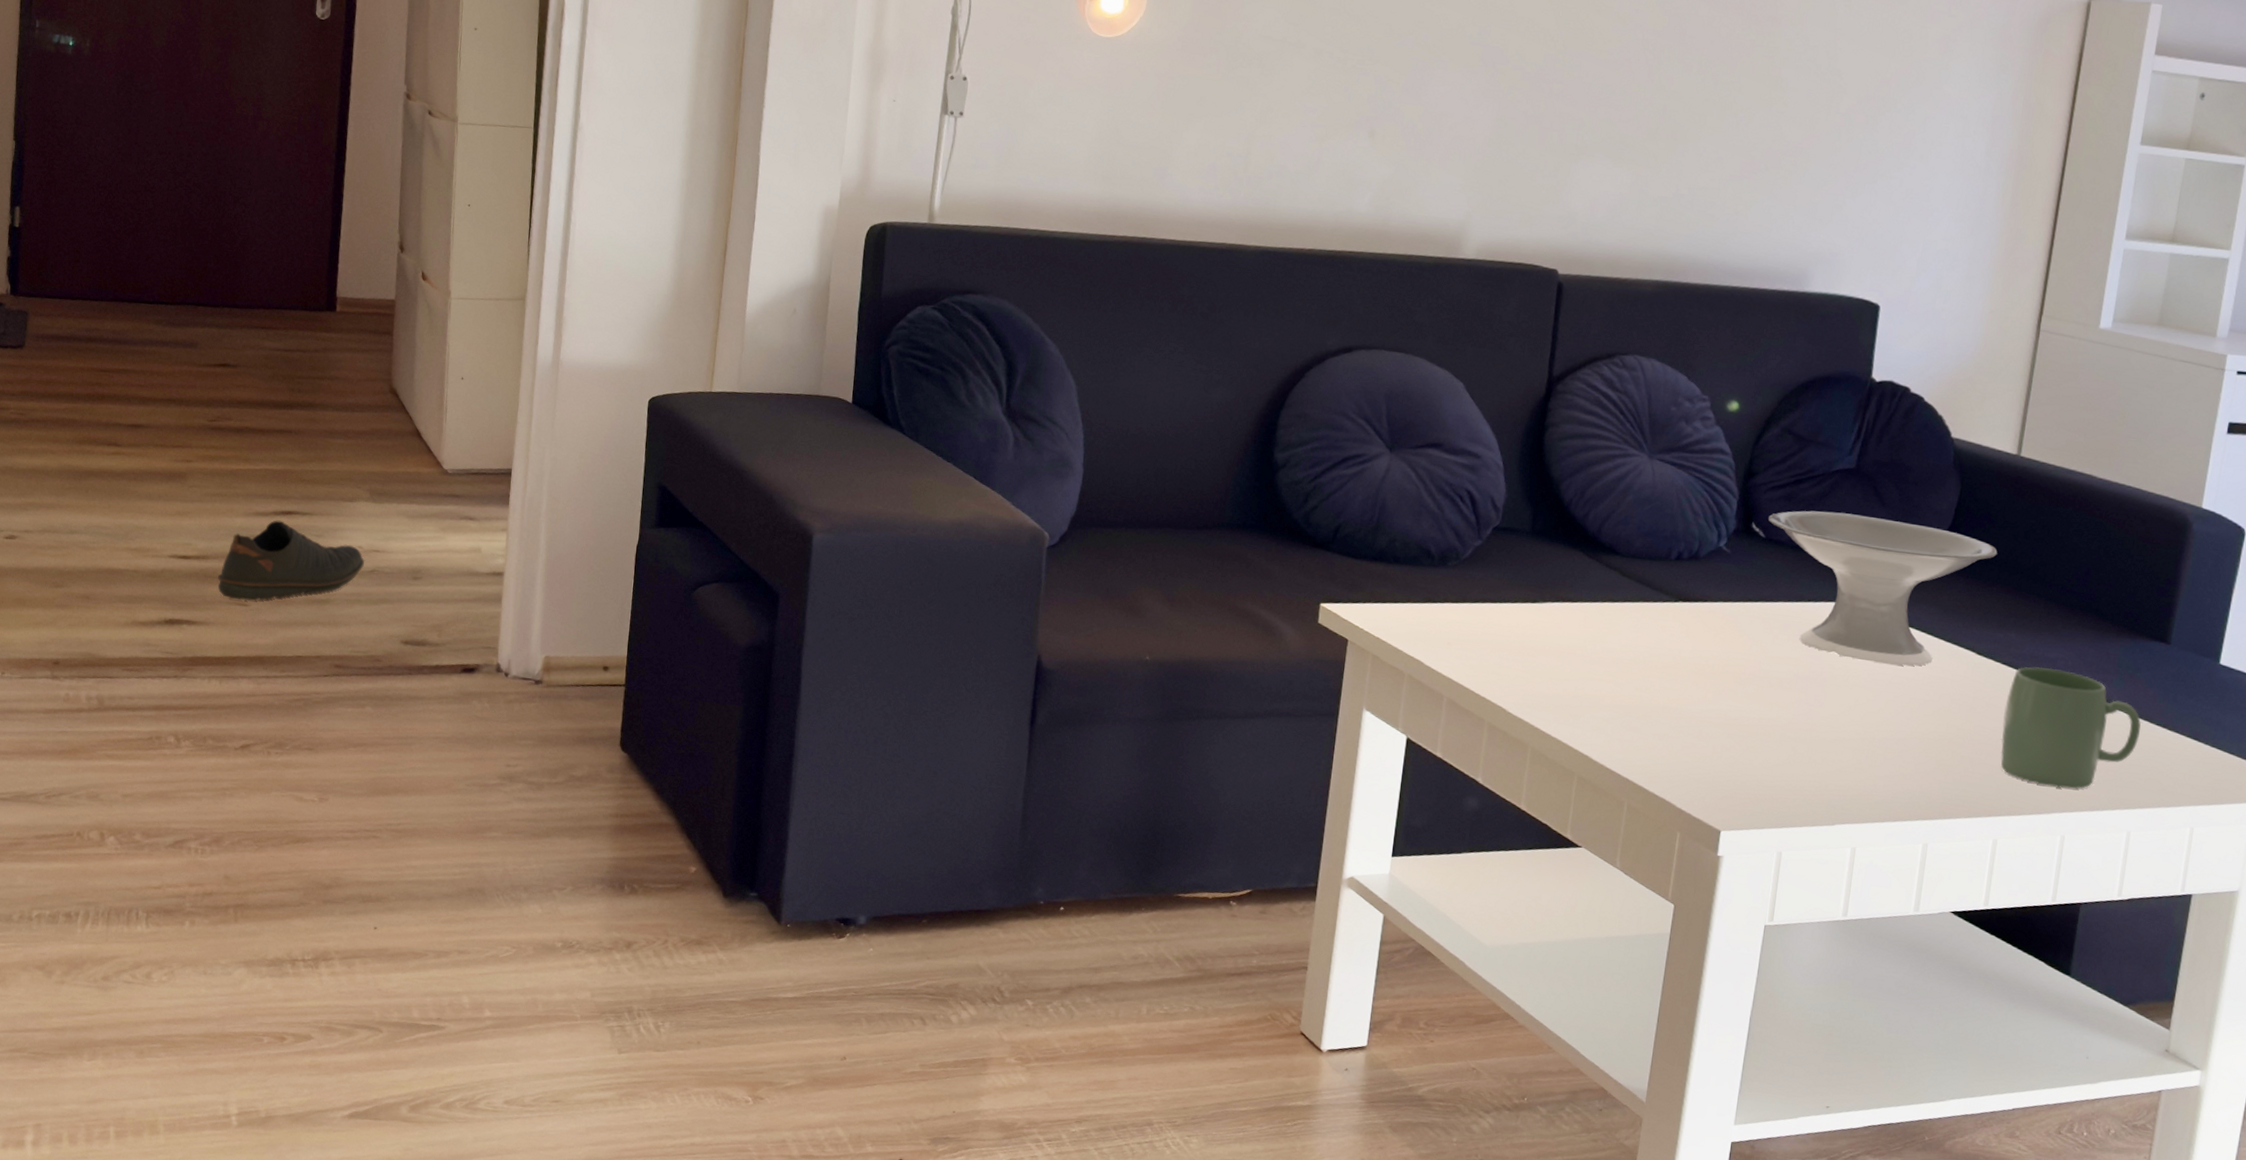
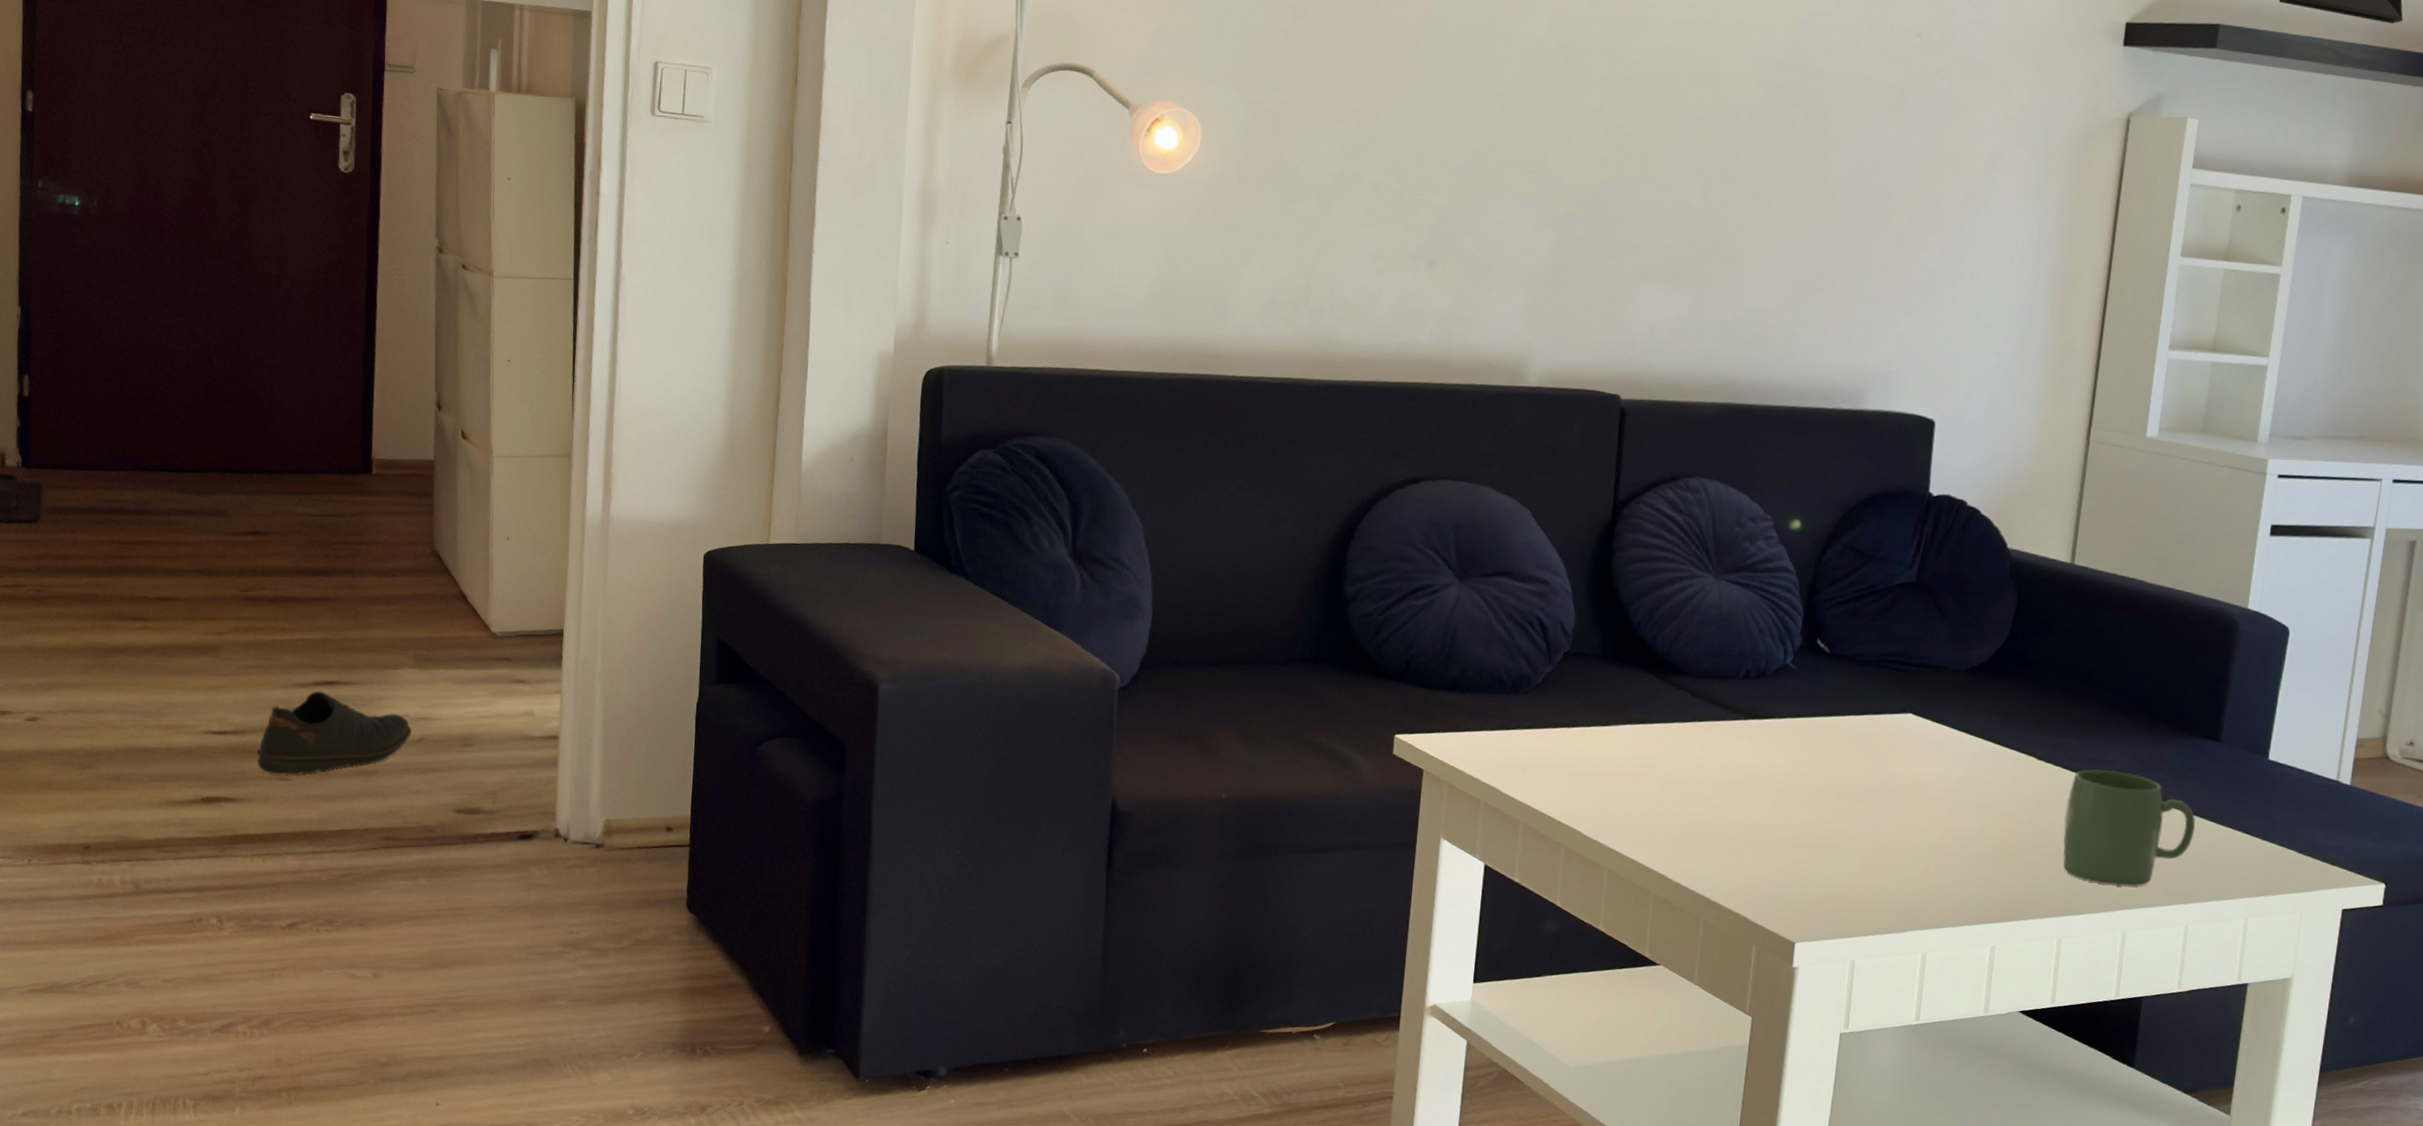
decorative bowl: present [1767,510,1998,666] -> none [1832,625,2055,774]

